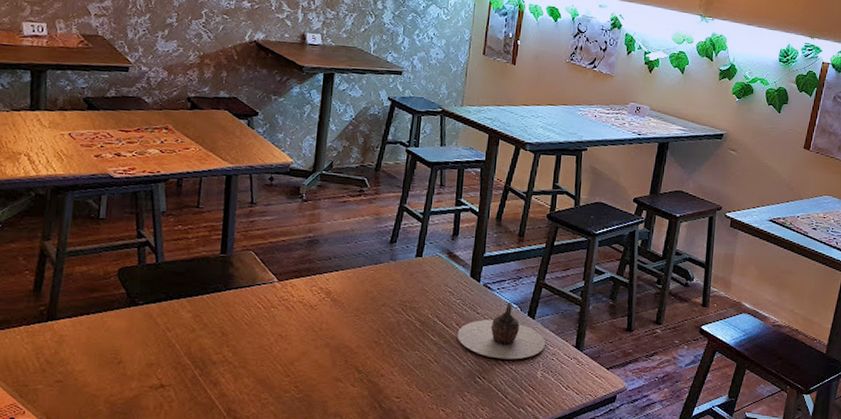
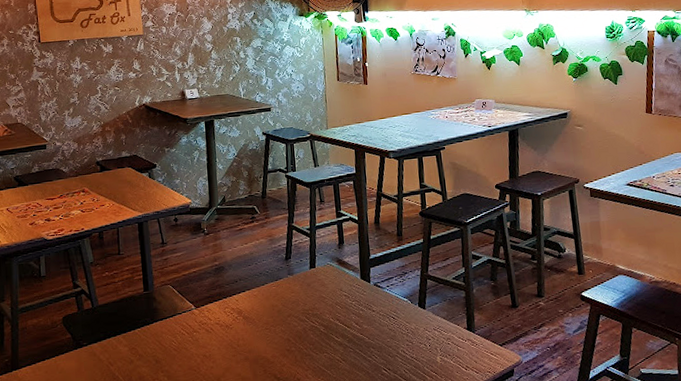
teapot: present [457,302,545,360] -> none [358,296,439,350]

